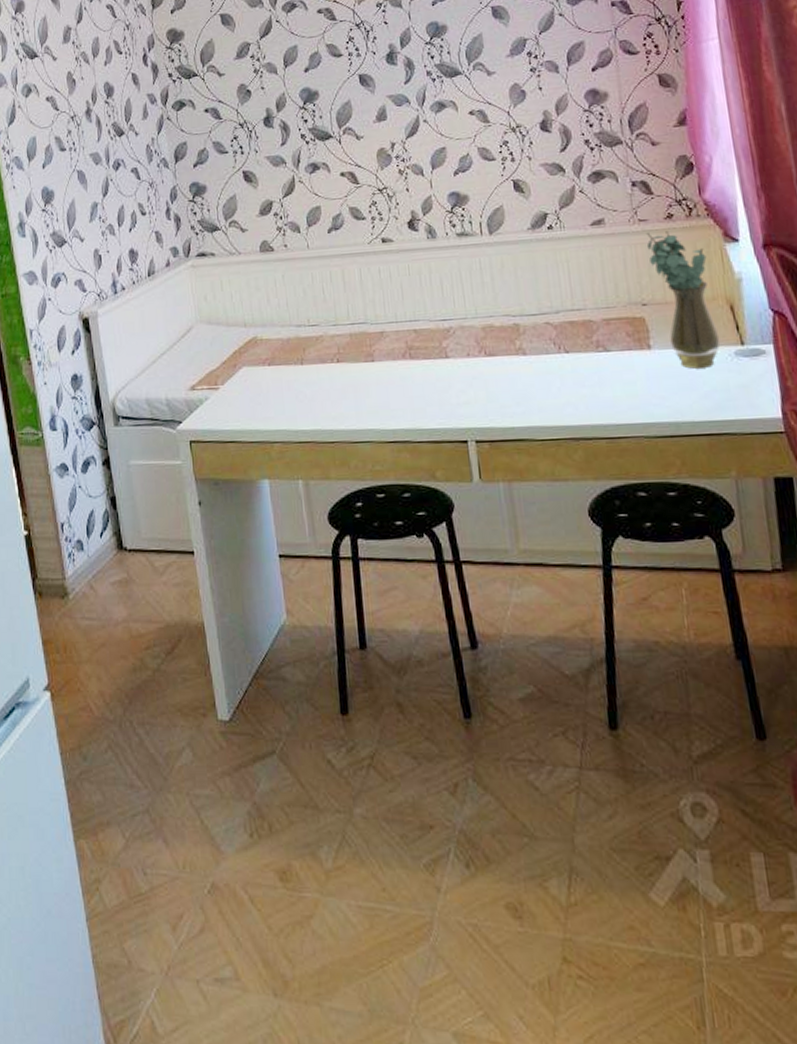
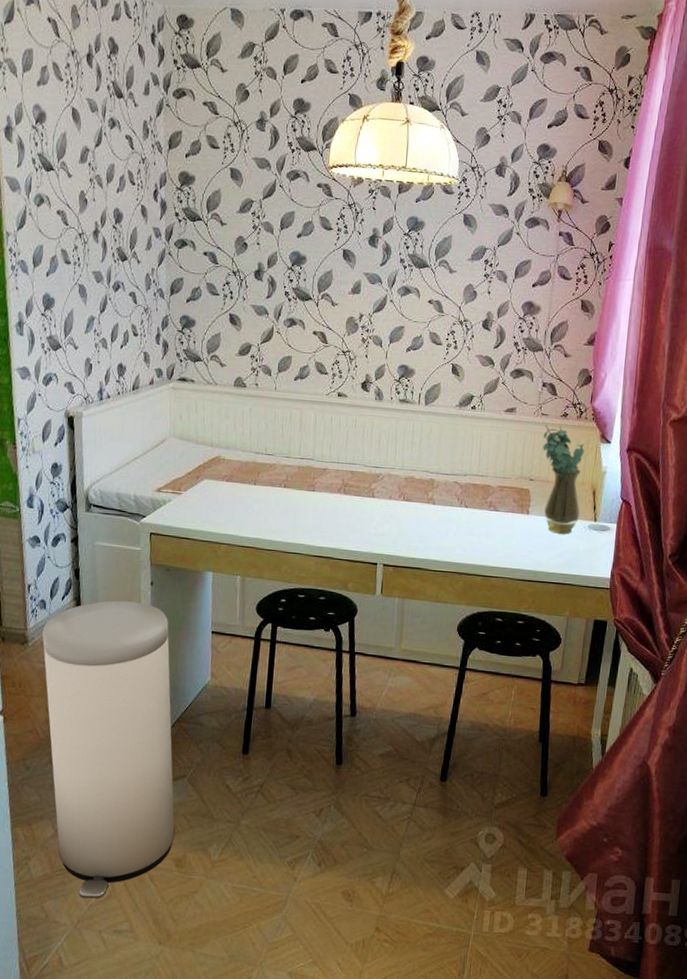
pedal bin: none [83,529,274,934] -> present [42,600,175,899]

